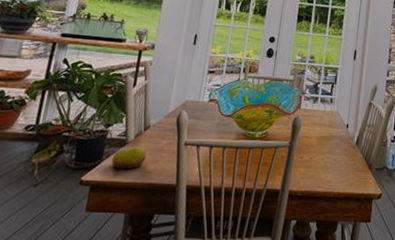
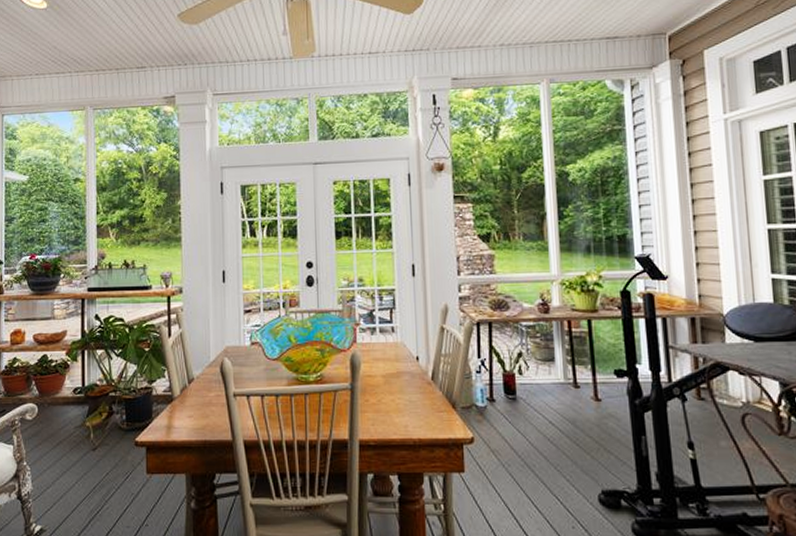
fruit: present [111,146,147,170] -> none [161,401,196,427]

